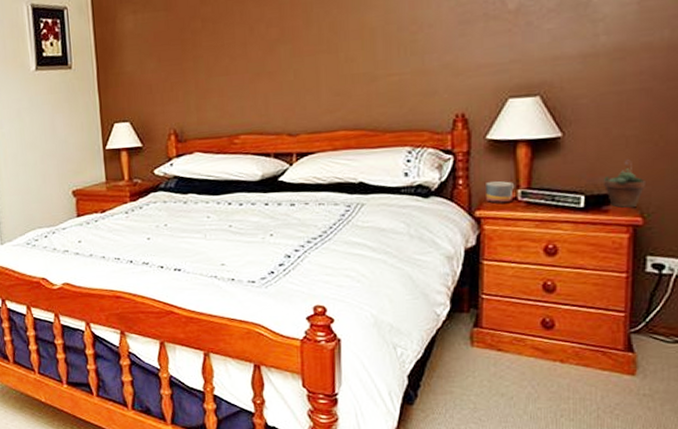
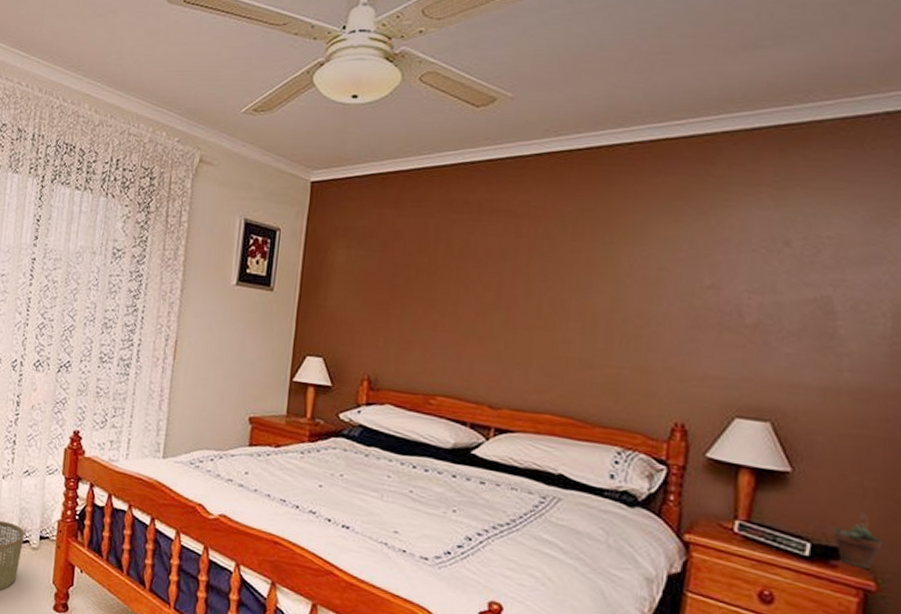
mug: present [485,180,515,204] -> none [697,503,733,534]

